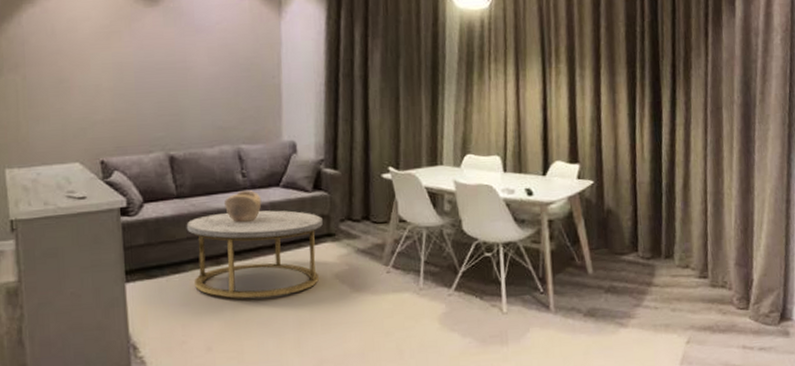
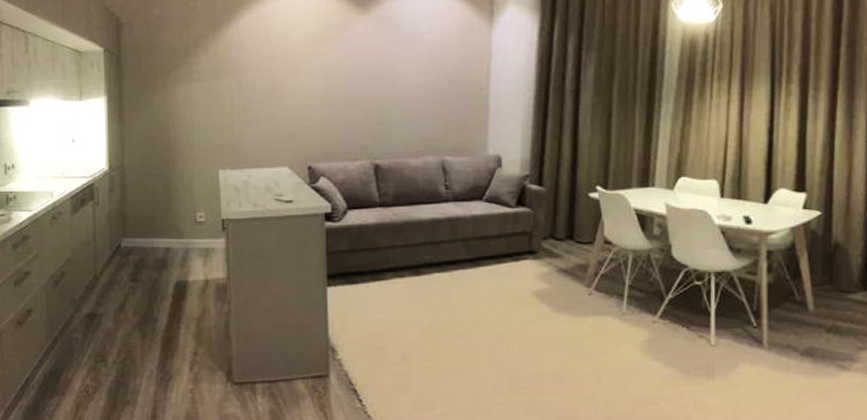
coffee table: present [186,210,323,299] -> none [388,223,525,311]
decorative bowl: present [224,190,262,223] -> none [427,203,464,235]

